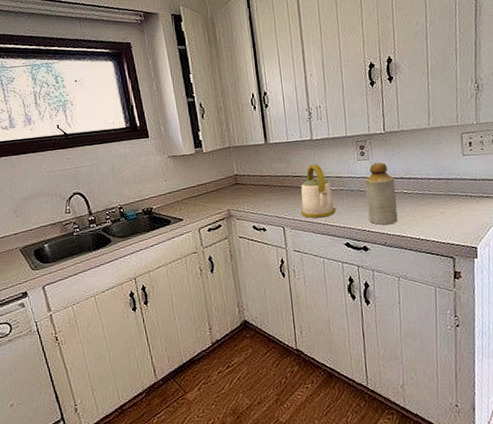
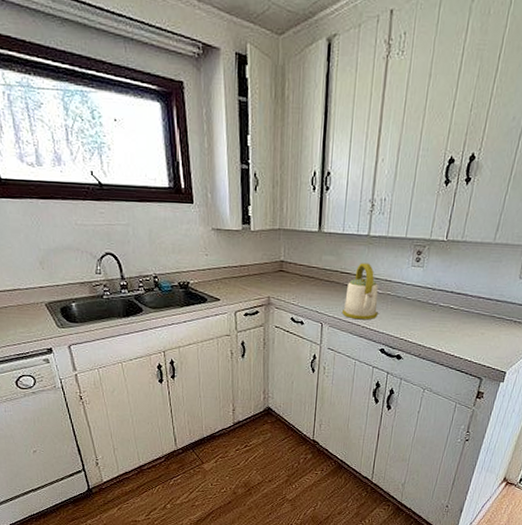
bottle: present [365,162,398,225] -> none [409,272,444,338]

